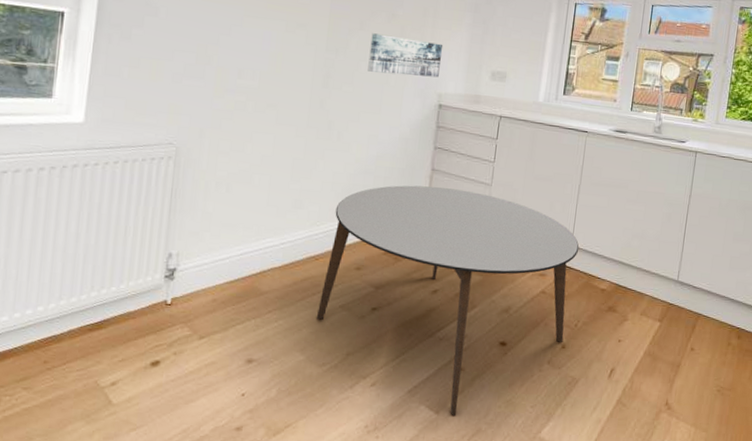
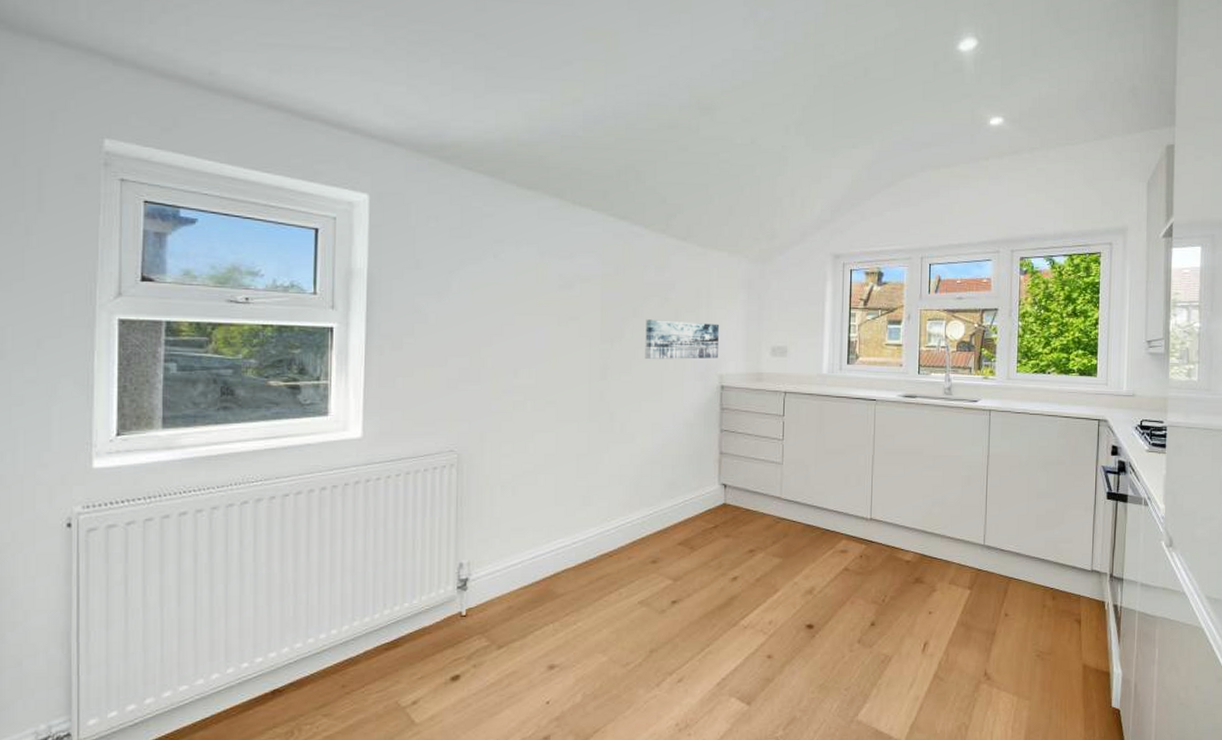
dining table: present [316,185,580,417] -> none [615,471,879,706]

